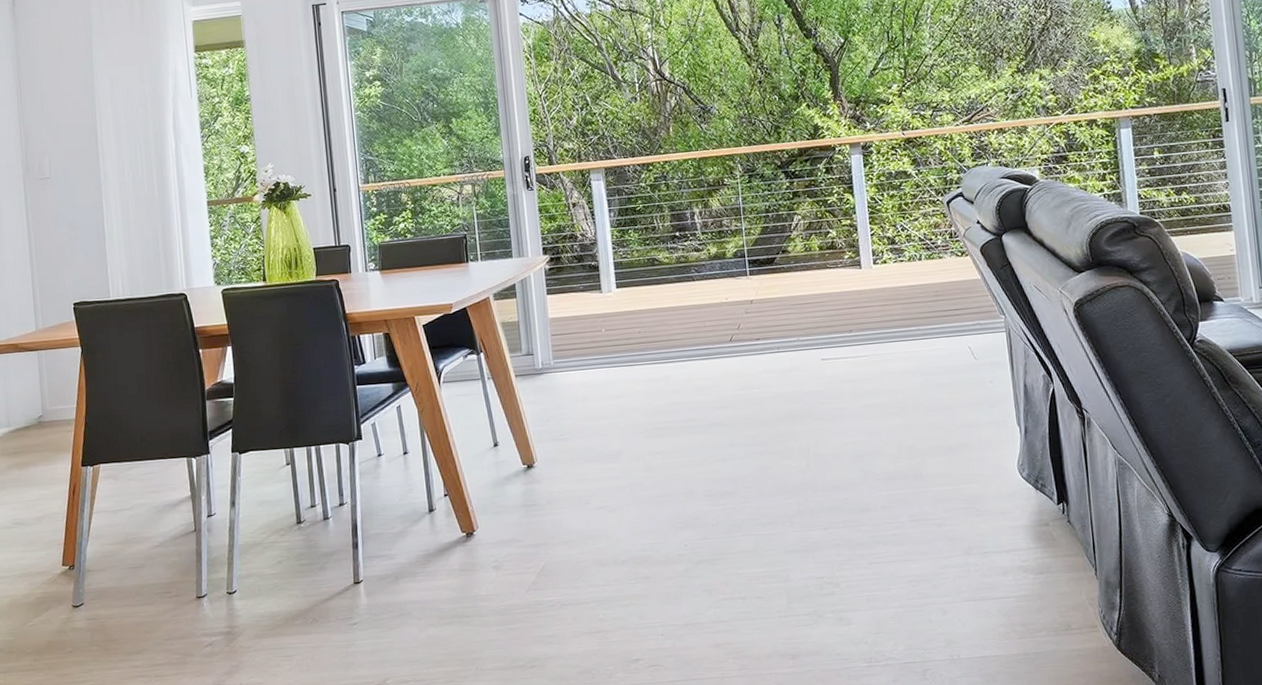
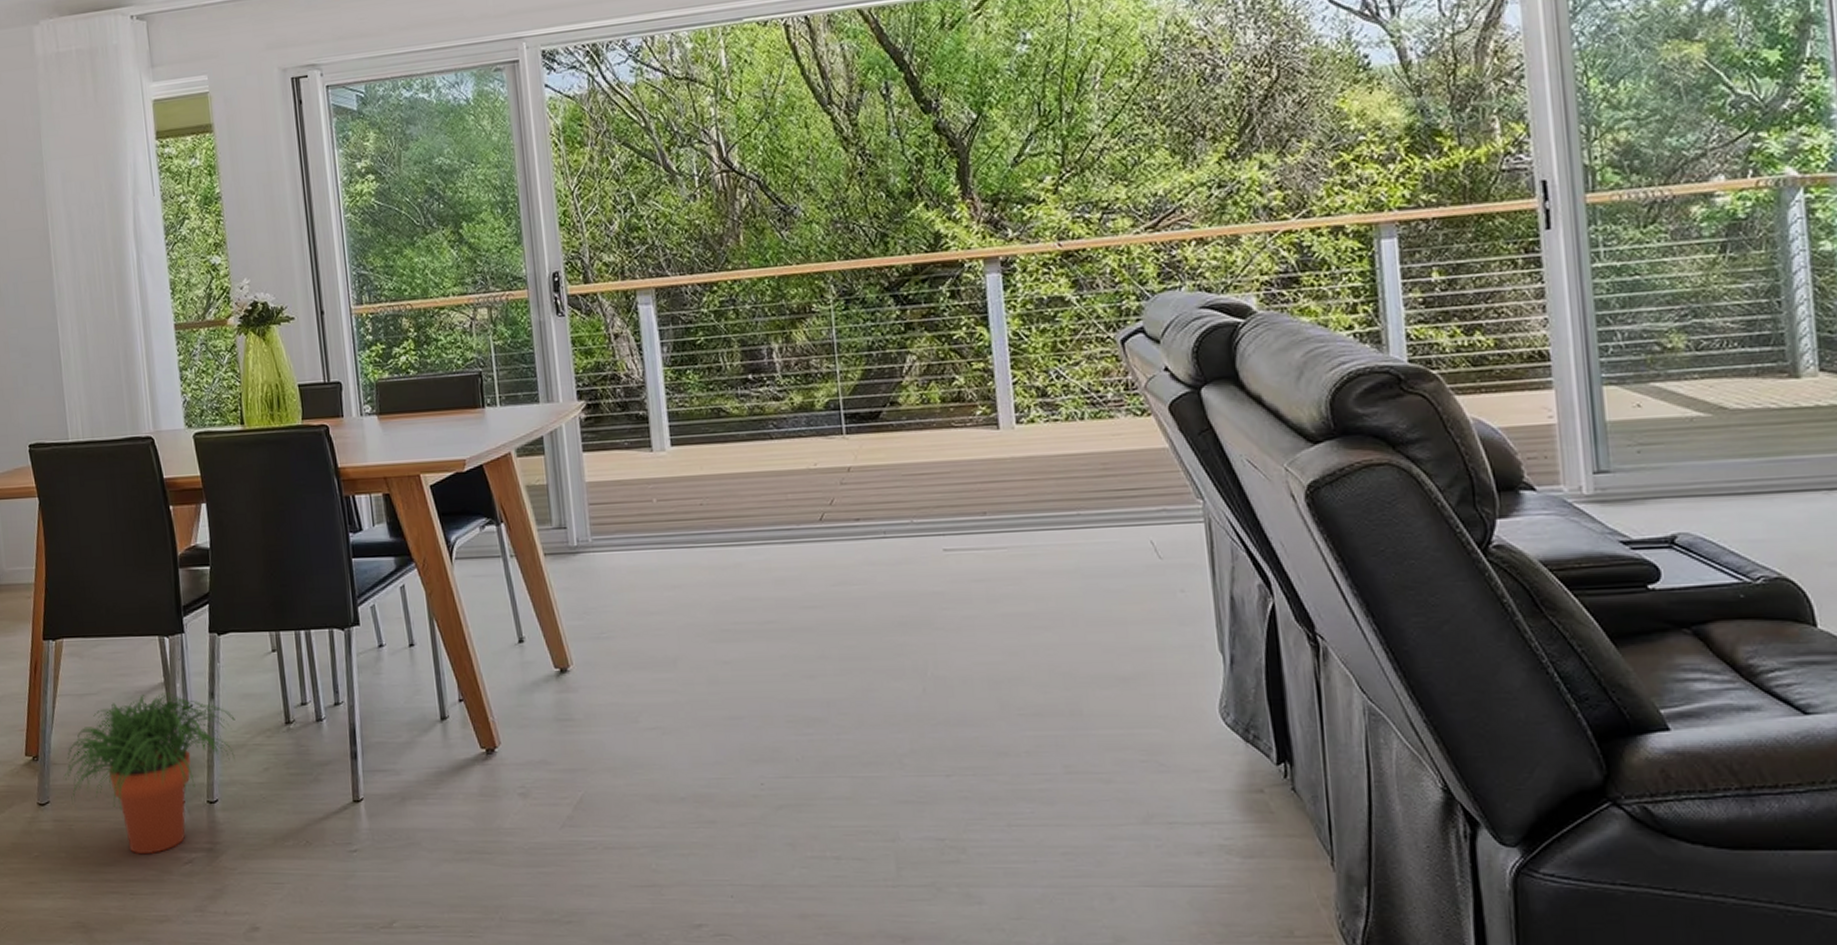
potted plant: none [96,504,253,643] -> present [63,693,235,855]

